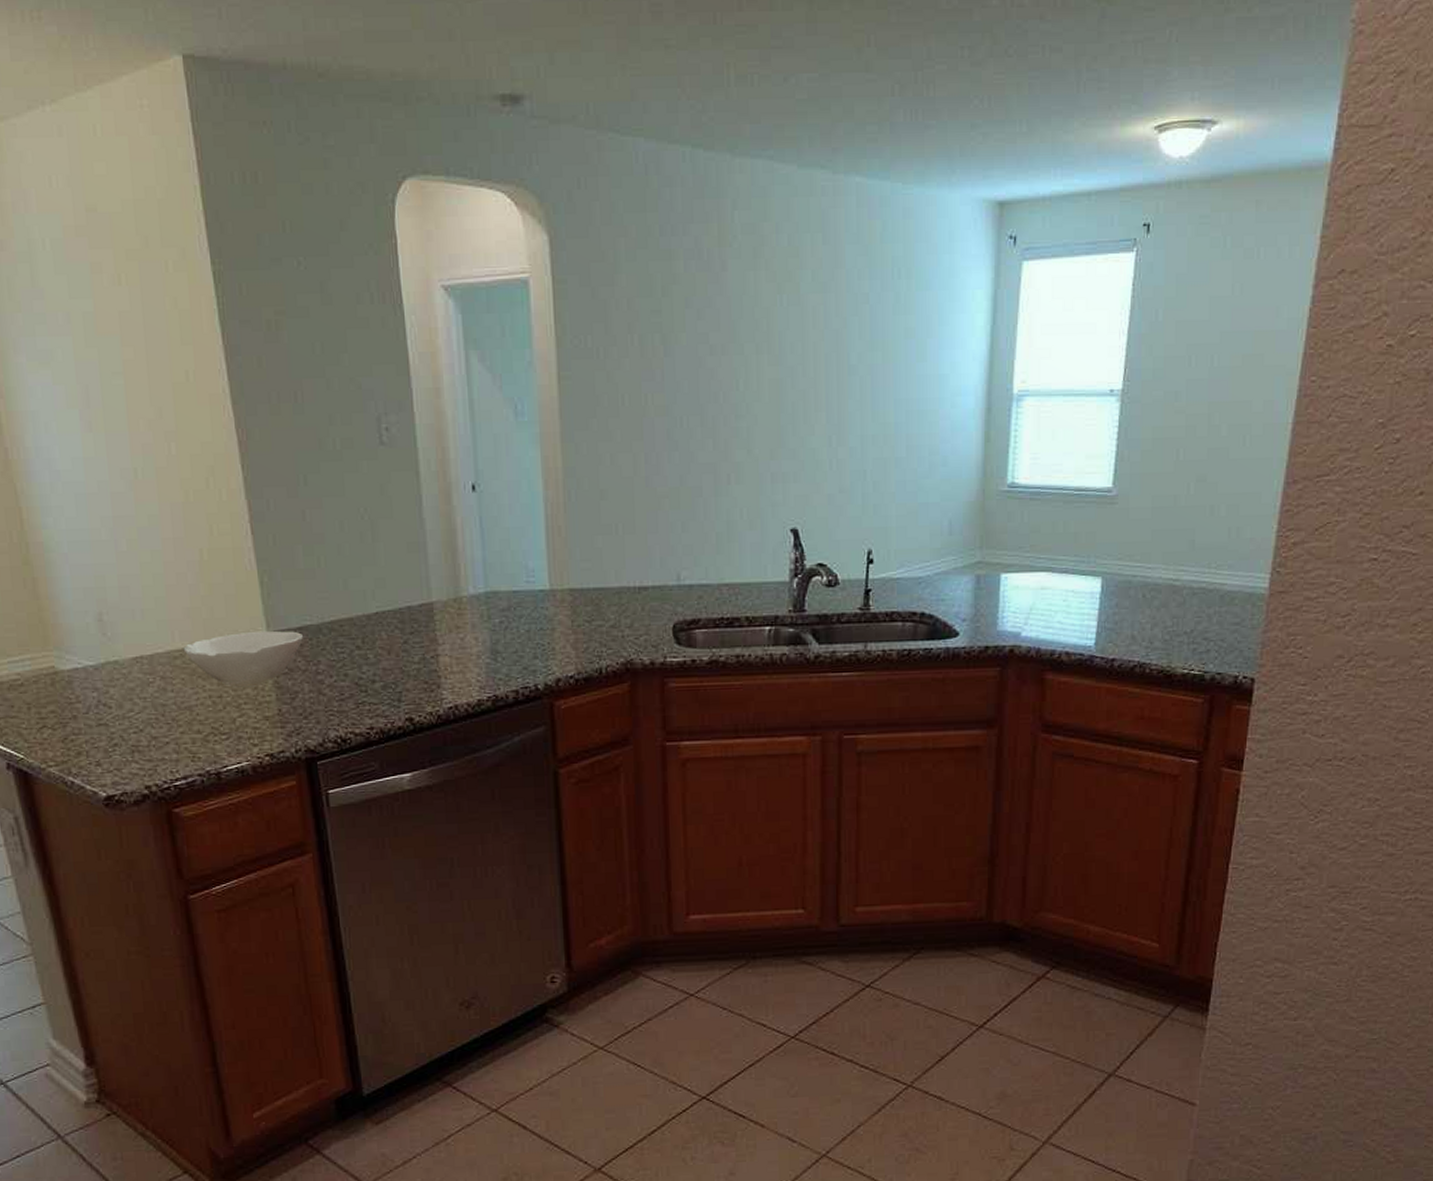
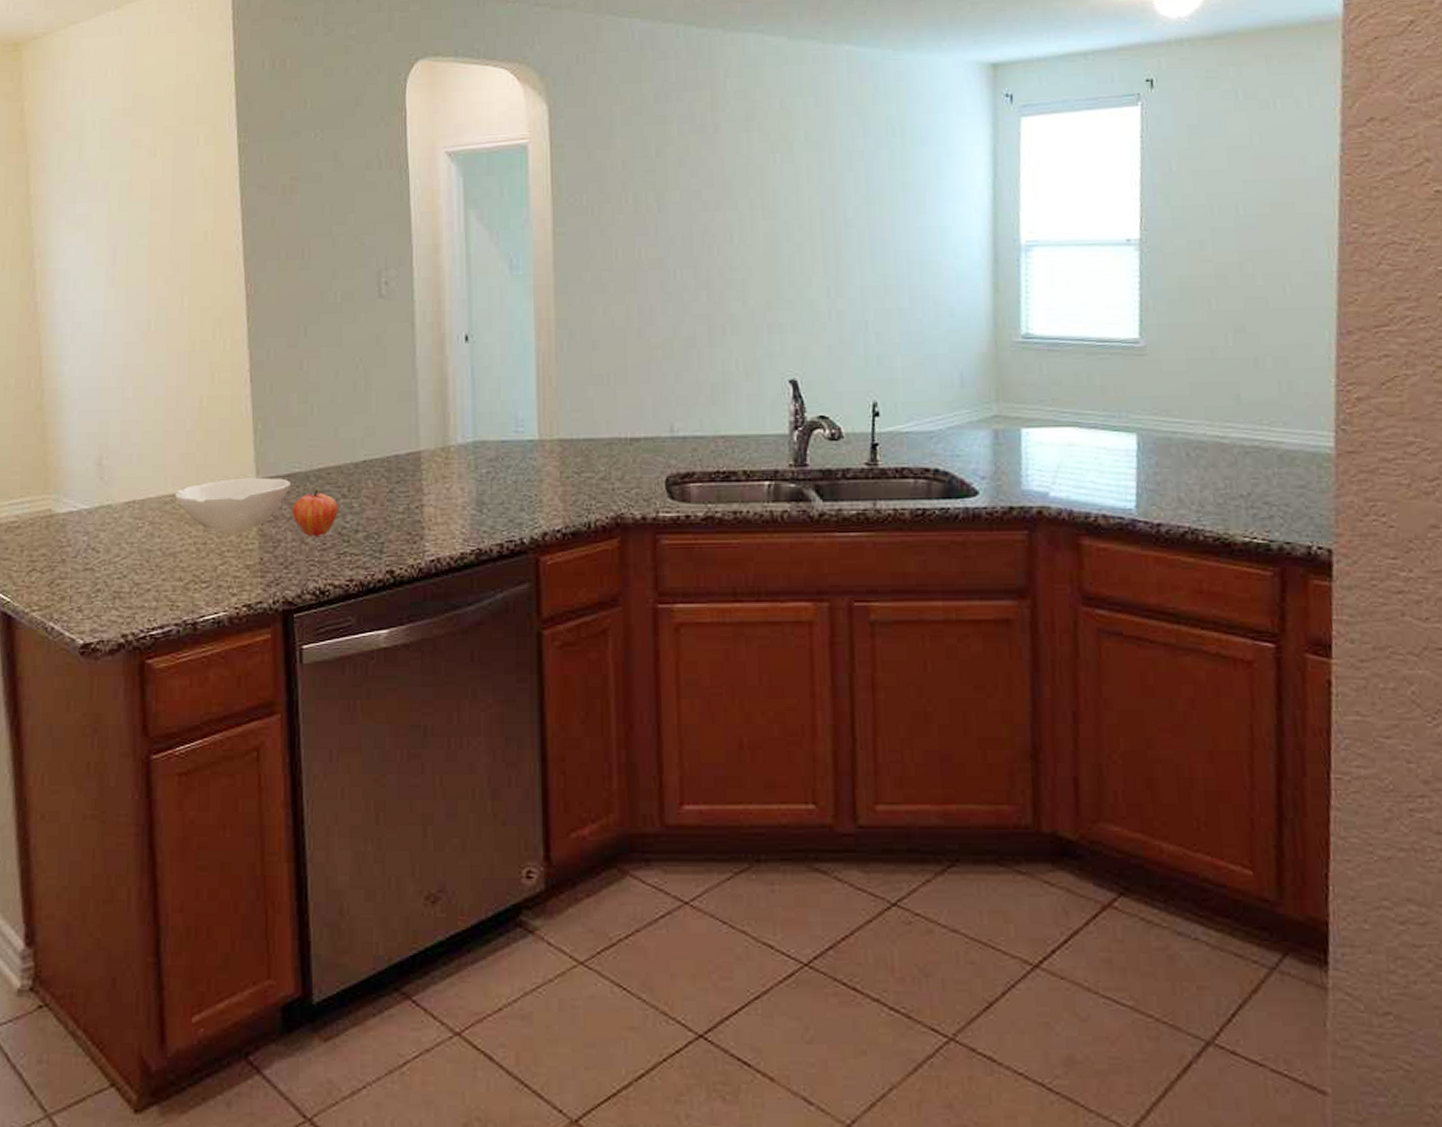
fruit: none [306,640,354,689] -> present [291,488,338,537]

